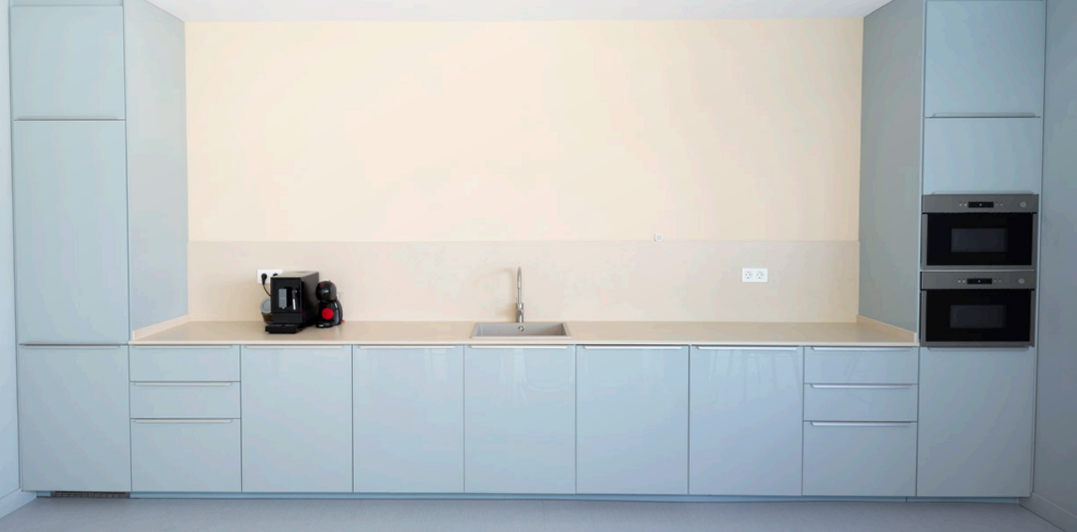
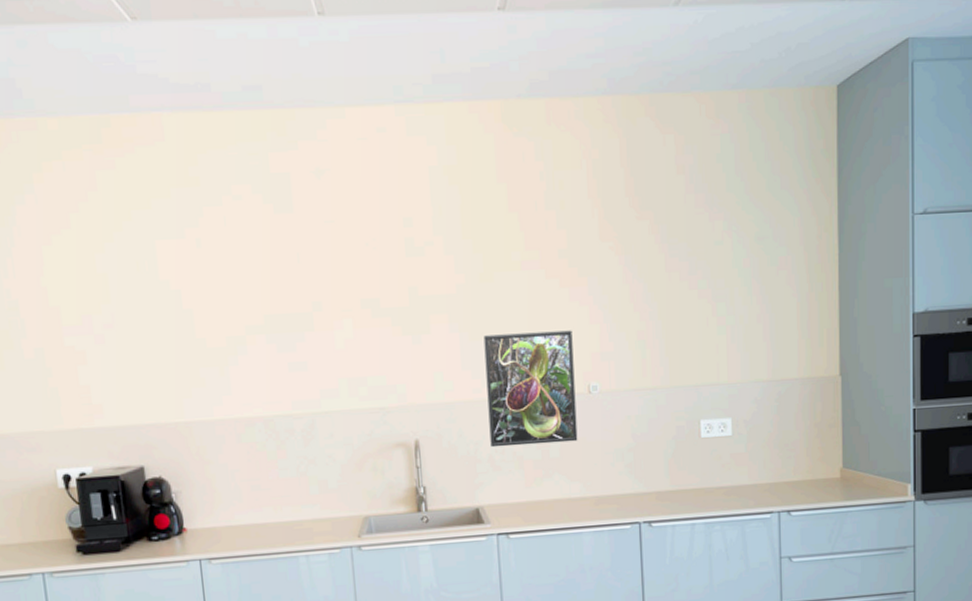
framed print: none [575,192,644,278] -> present [483,330,578,448]

